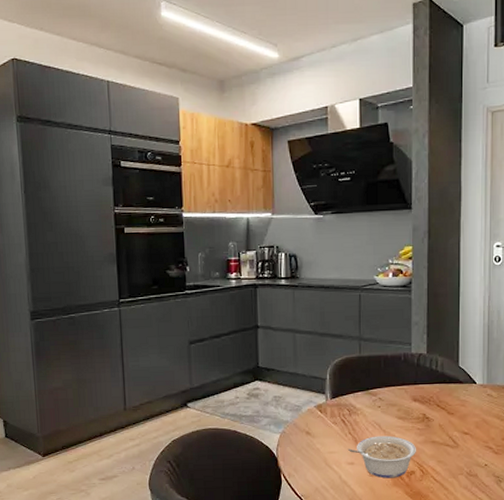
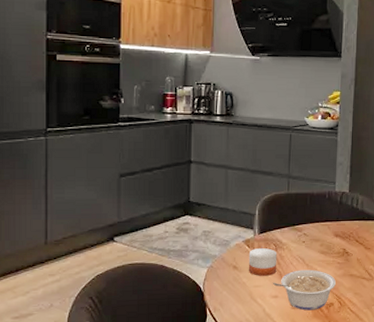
candle: none [321,411,352,442] -> present [248,246,277,276]

